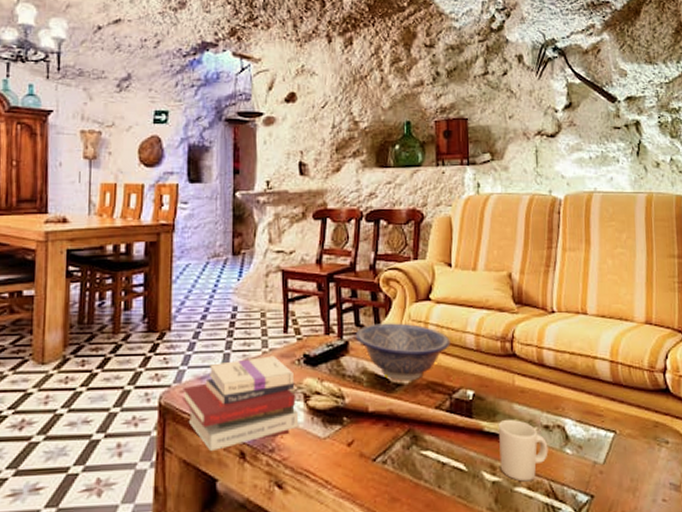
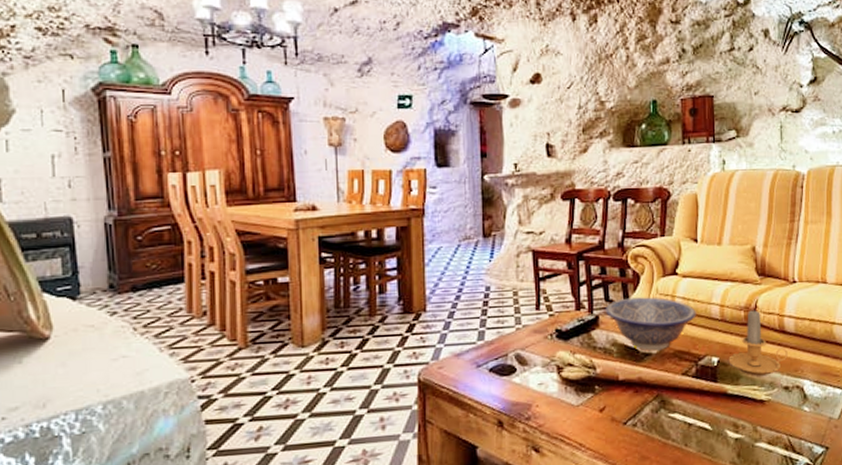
books: present [182,355,299,452] -> none [440,331,553,422]
candle: none [484,339,548,413] -> present [728,309,788,376]
mug: present [498,419,548,482] -> none [740,382,788,438]

